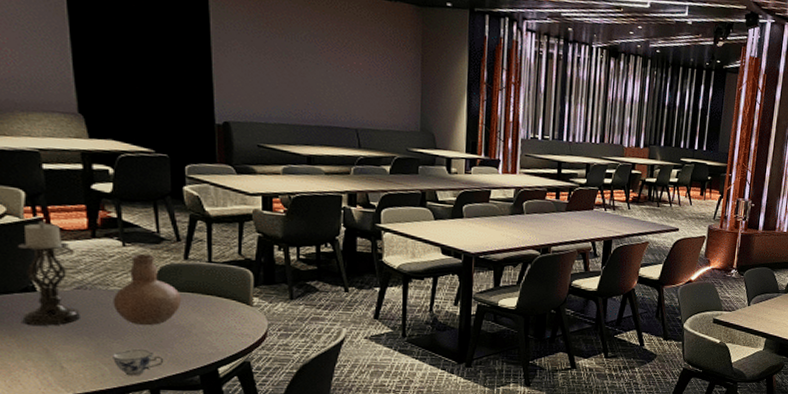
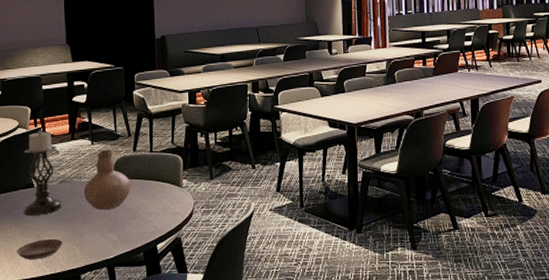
saucer: none [14,354,85,378] -> present [17,238,63,260]
teacup: present [113,349,164,376] -> none [82,232,118,255]

